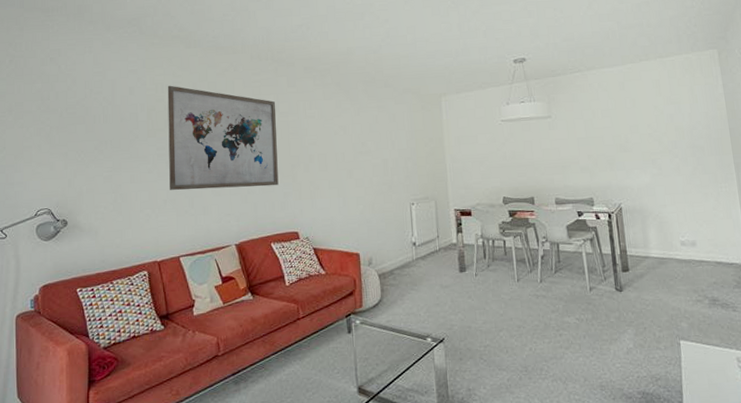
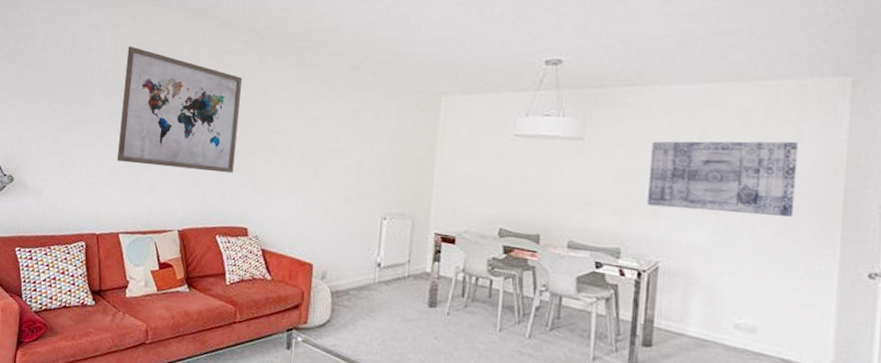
wall art: none [600,99,702,162] -> present [647,141,799,217]

